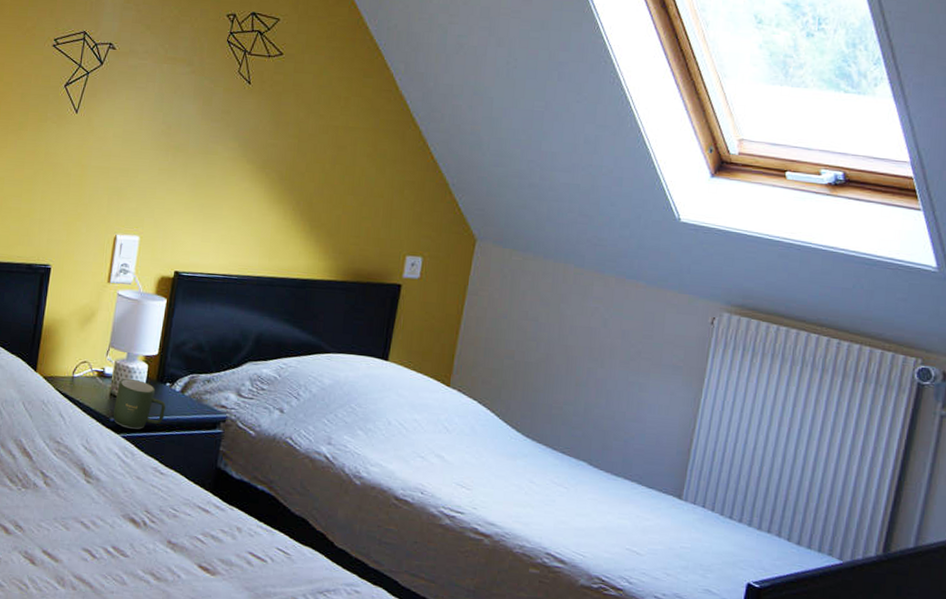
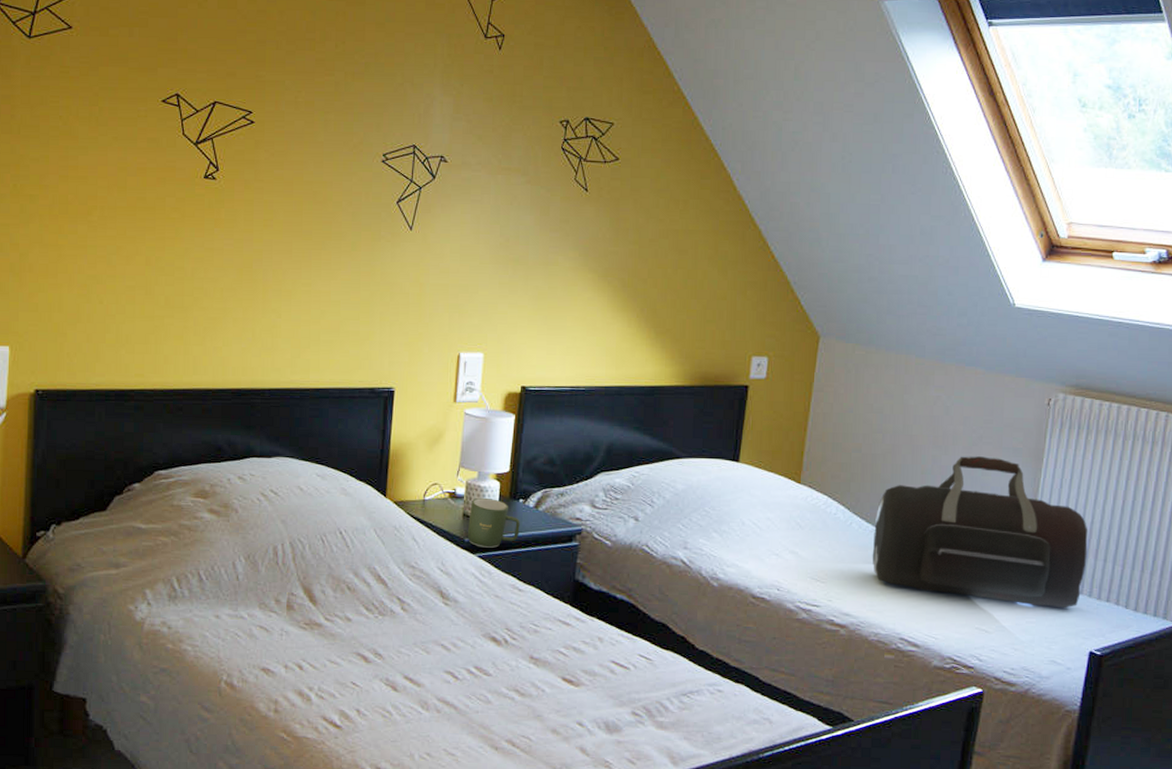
duffel bag: none [520,370,750,536] -> present [872,456,1088,609]

